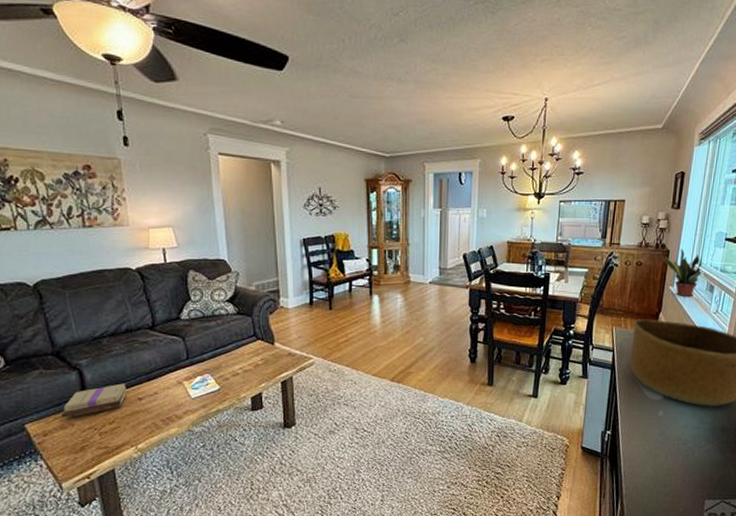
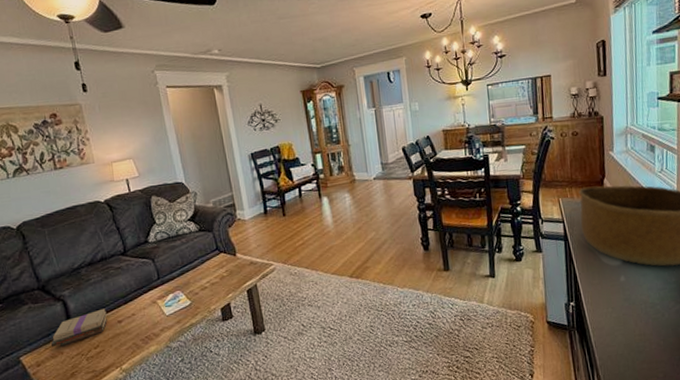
potted plant: present [664,248,703,297] -> none [599,113,641,160]

